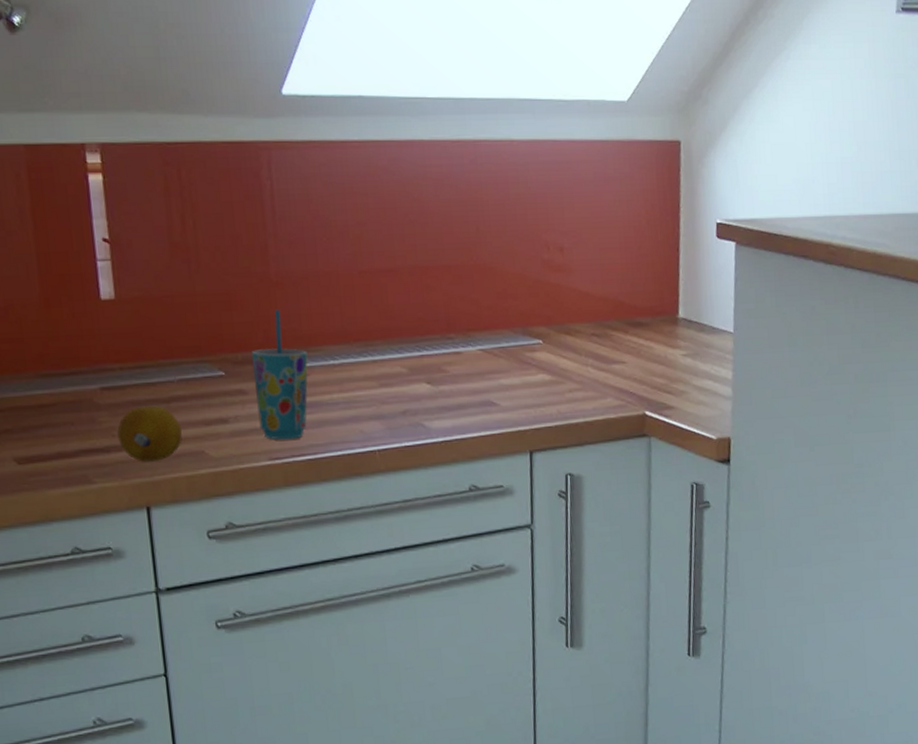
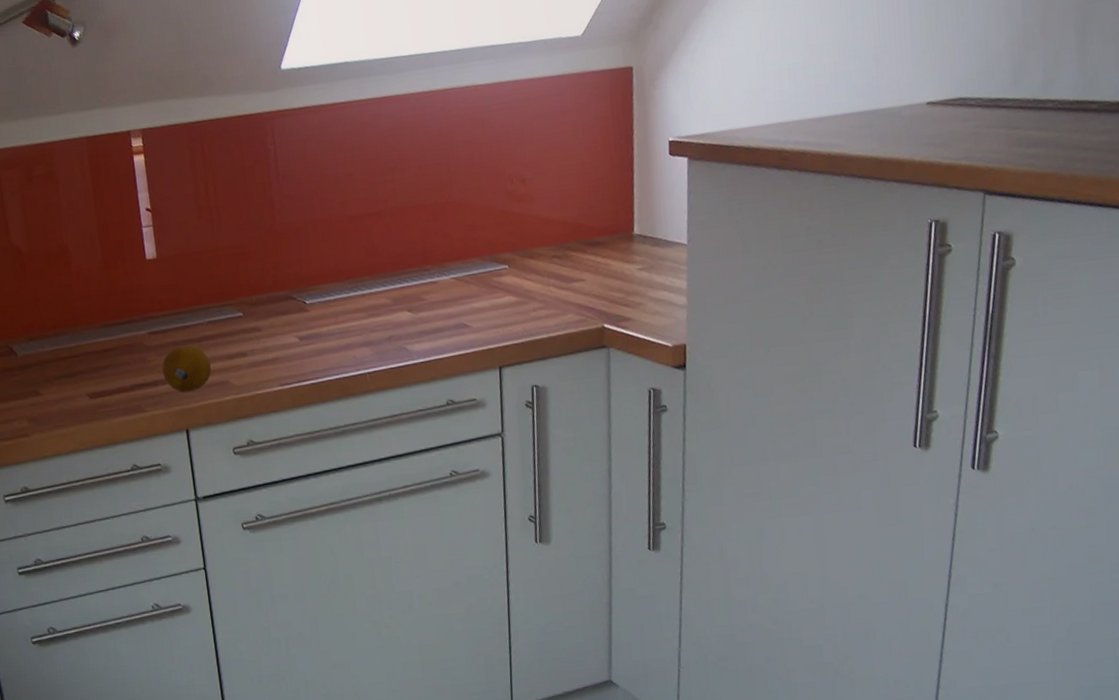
cup: present [251,309,308,440] -> none [263,256,310,368]

